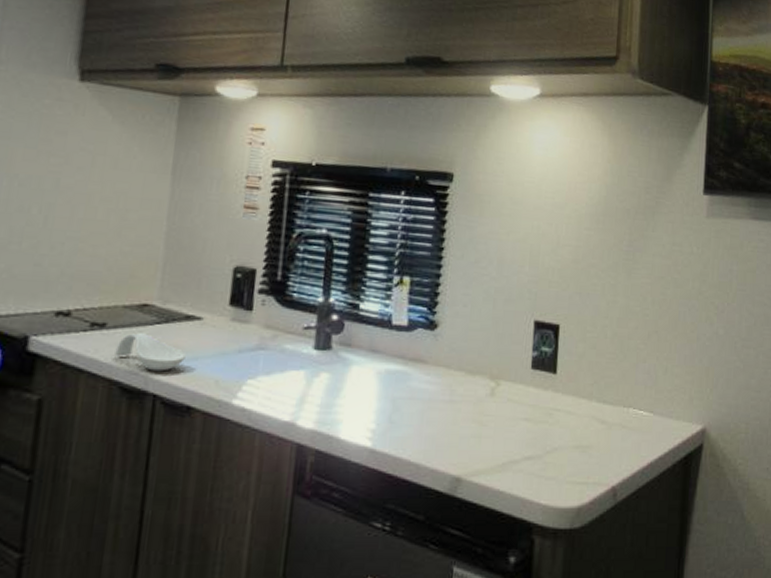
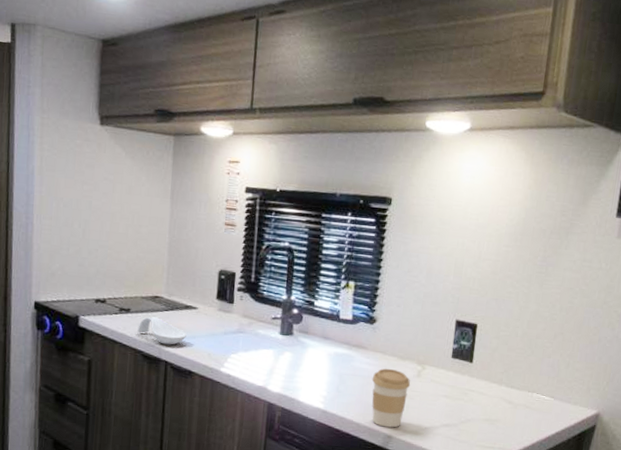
coffee cup: none [434,387,483,467] -> present [372,368,411,428]

